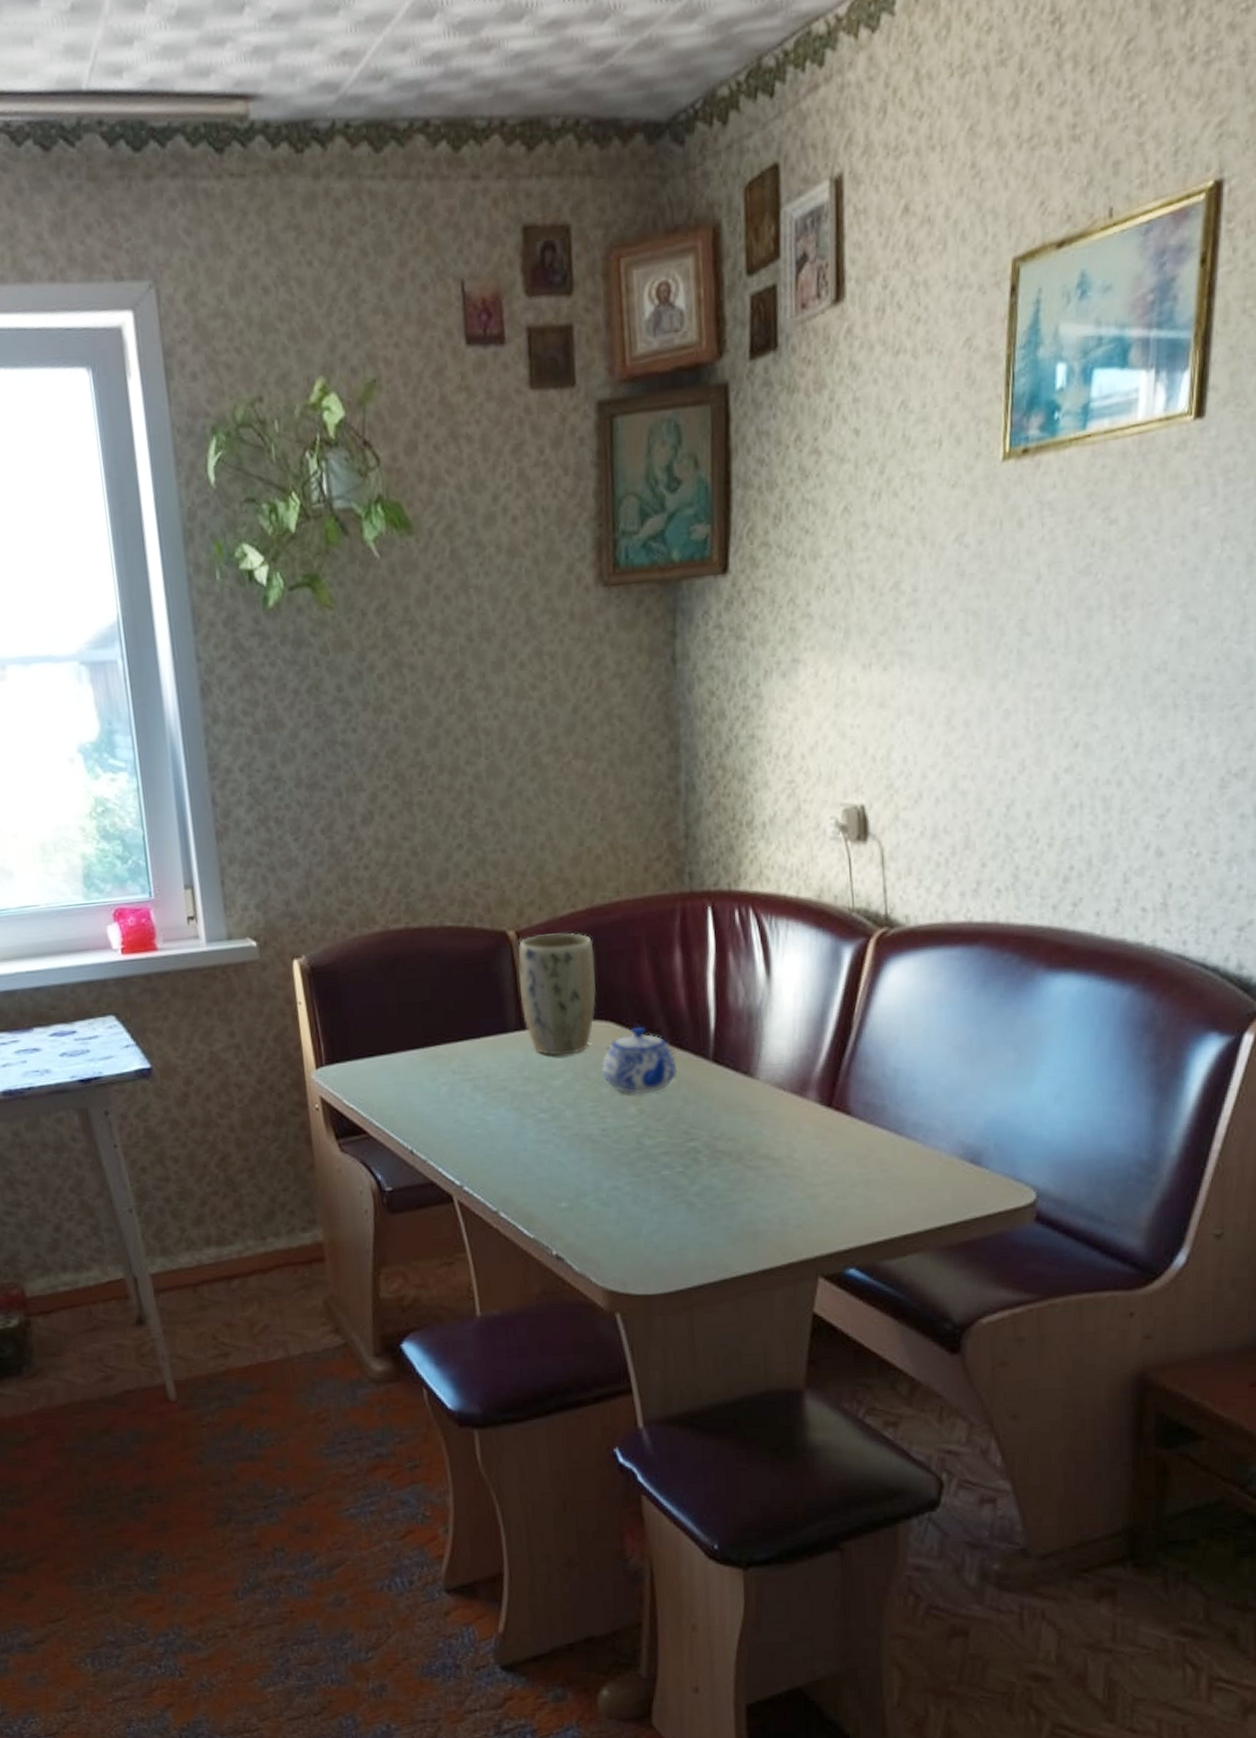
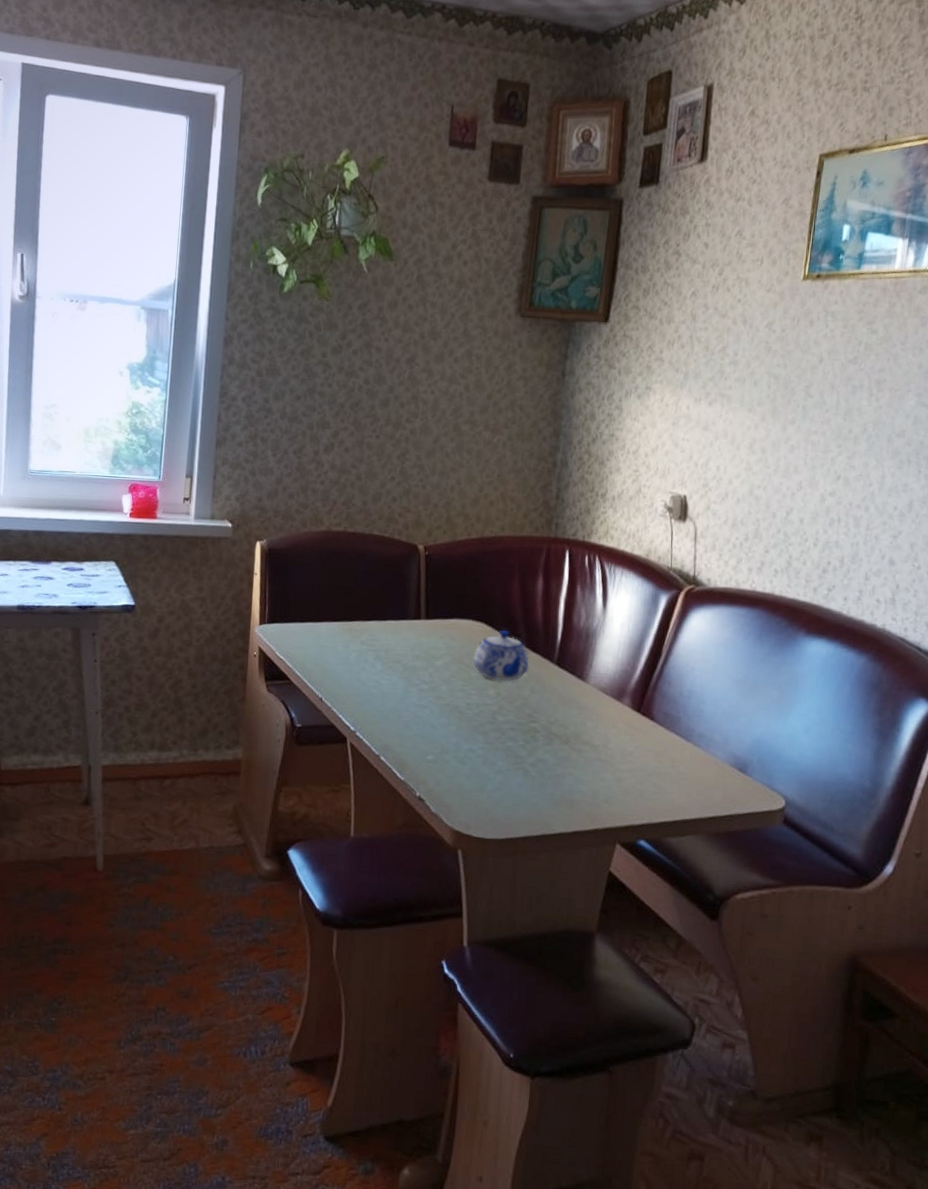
plant pot: present [518,933,596,1056] -> none [420,551,480,643]

